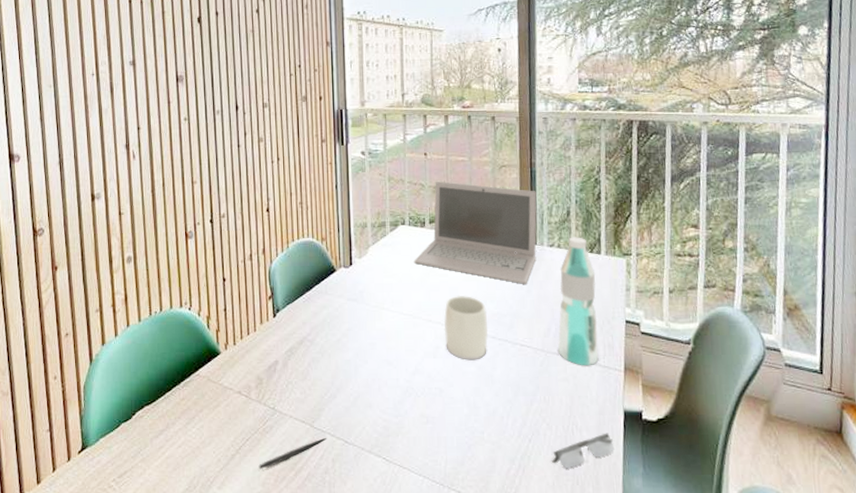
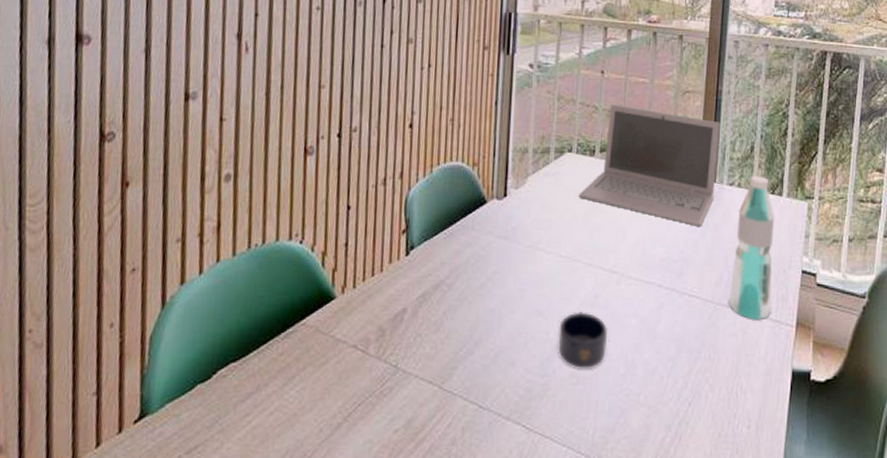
pen: present [258,438,326,470] -> none [370,402,457,442]
mug: none [407,361,450,409] -> present [558,312,607,368]
mug: present [443,295,488,361] -> none [605,236,656,312]
glasses: present [552,433,615,468] -> none [712,395,779,435]

